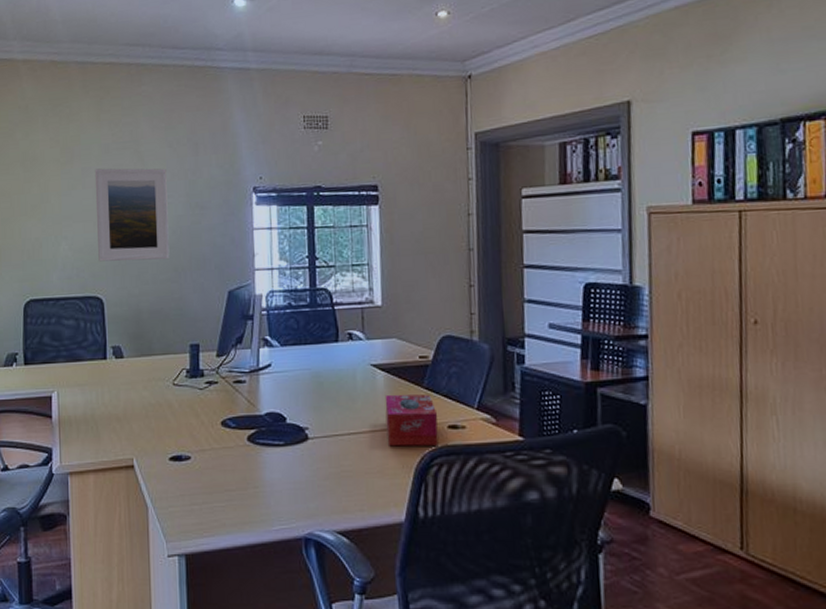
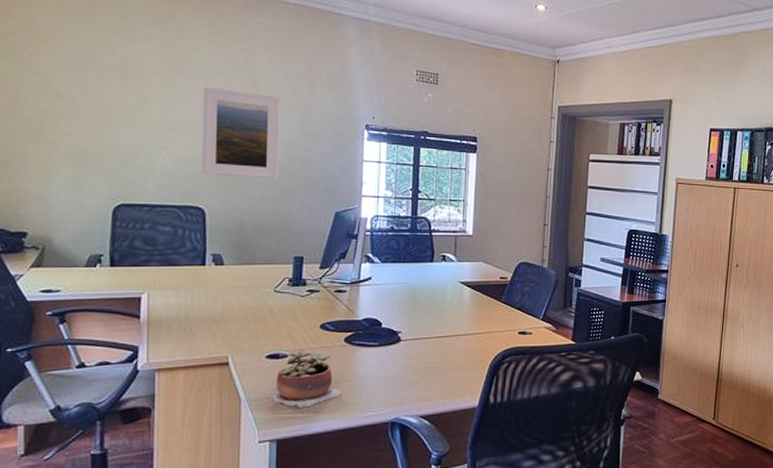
succulent plant: none [173,449,251,519] -> present [267,348,344,409]
tissue box: present [385,394,438,447] -> none [468,306,511,348]

